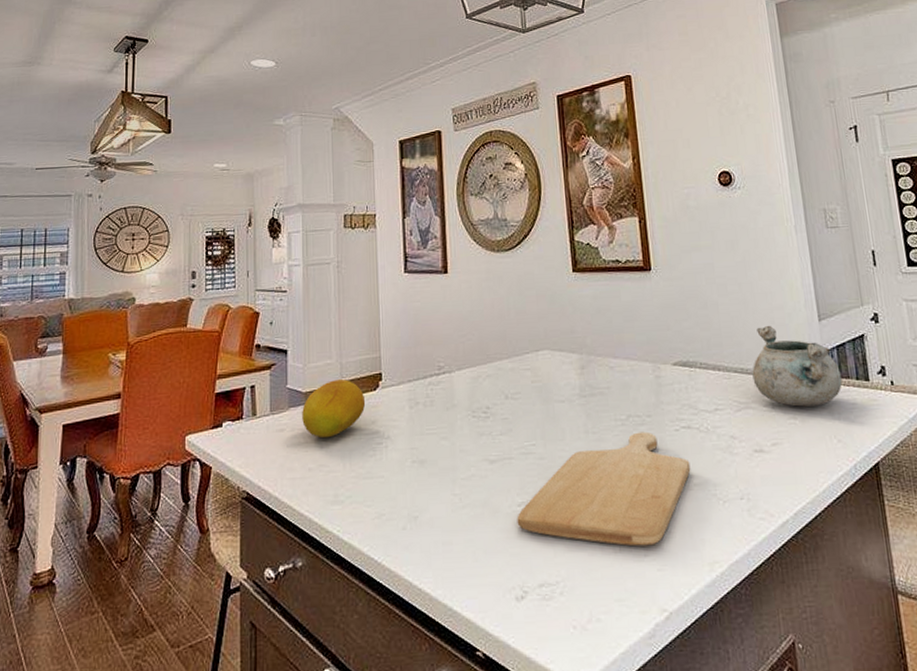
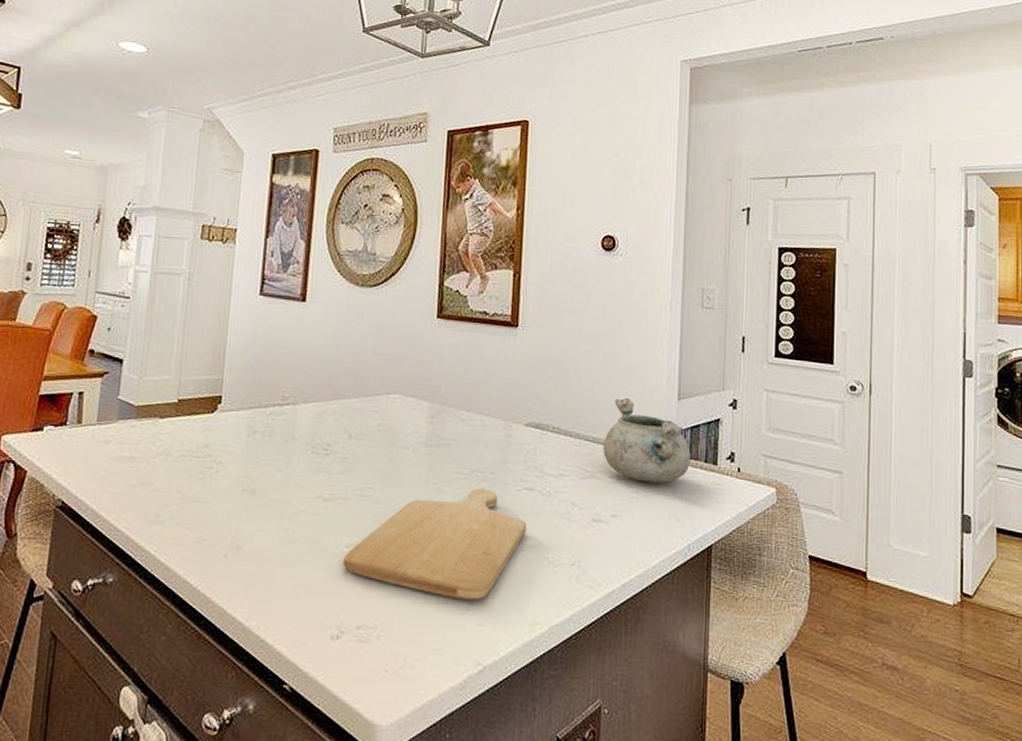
fruit: present [302,378,366,438] -> none [130,396,201,456]

